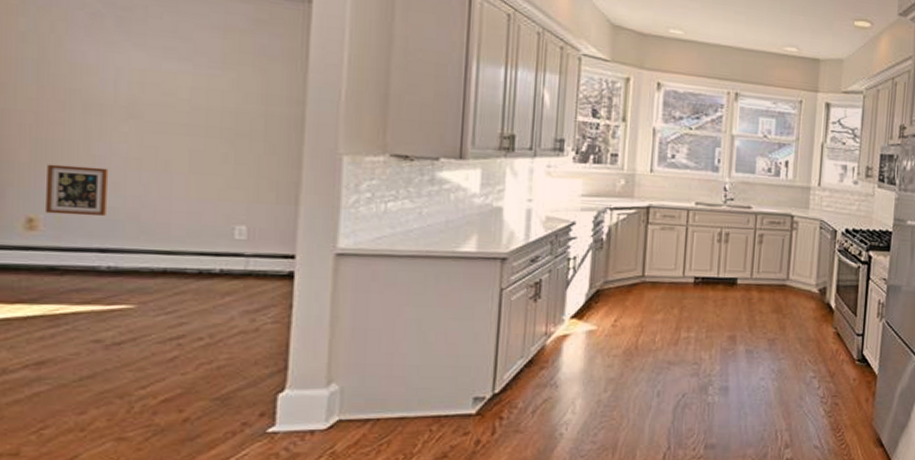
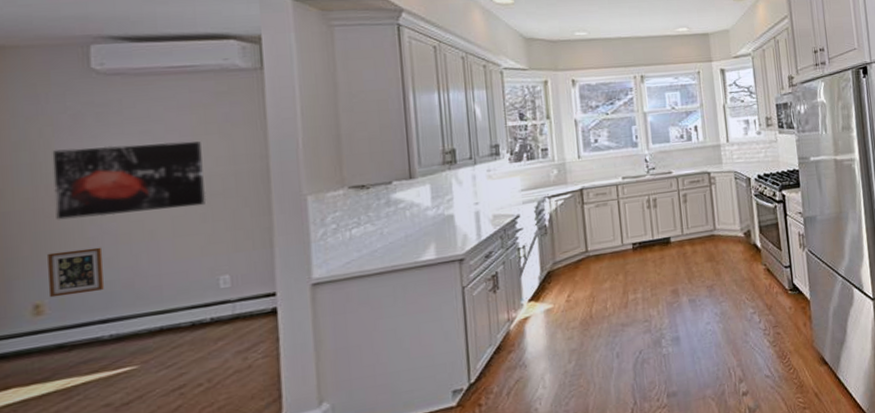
wall art: none [61,50,232,144] -> present [52,141,207,220]

